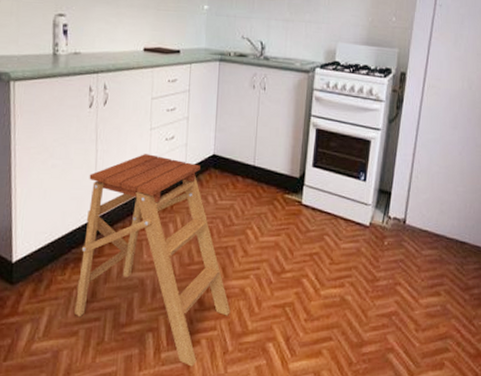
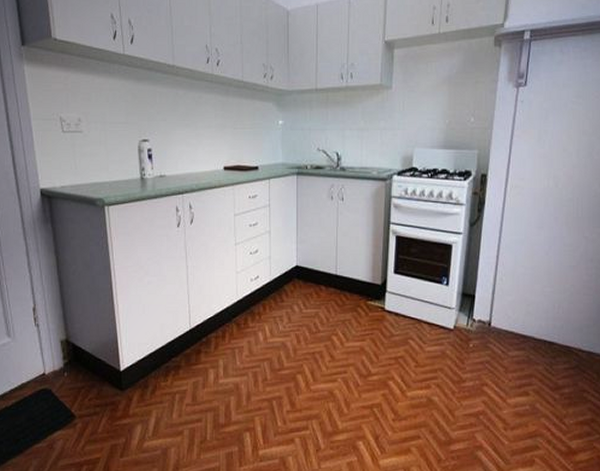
step ladder: present [74,154,231,367] -> none [178,268,321,463]

